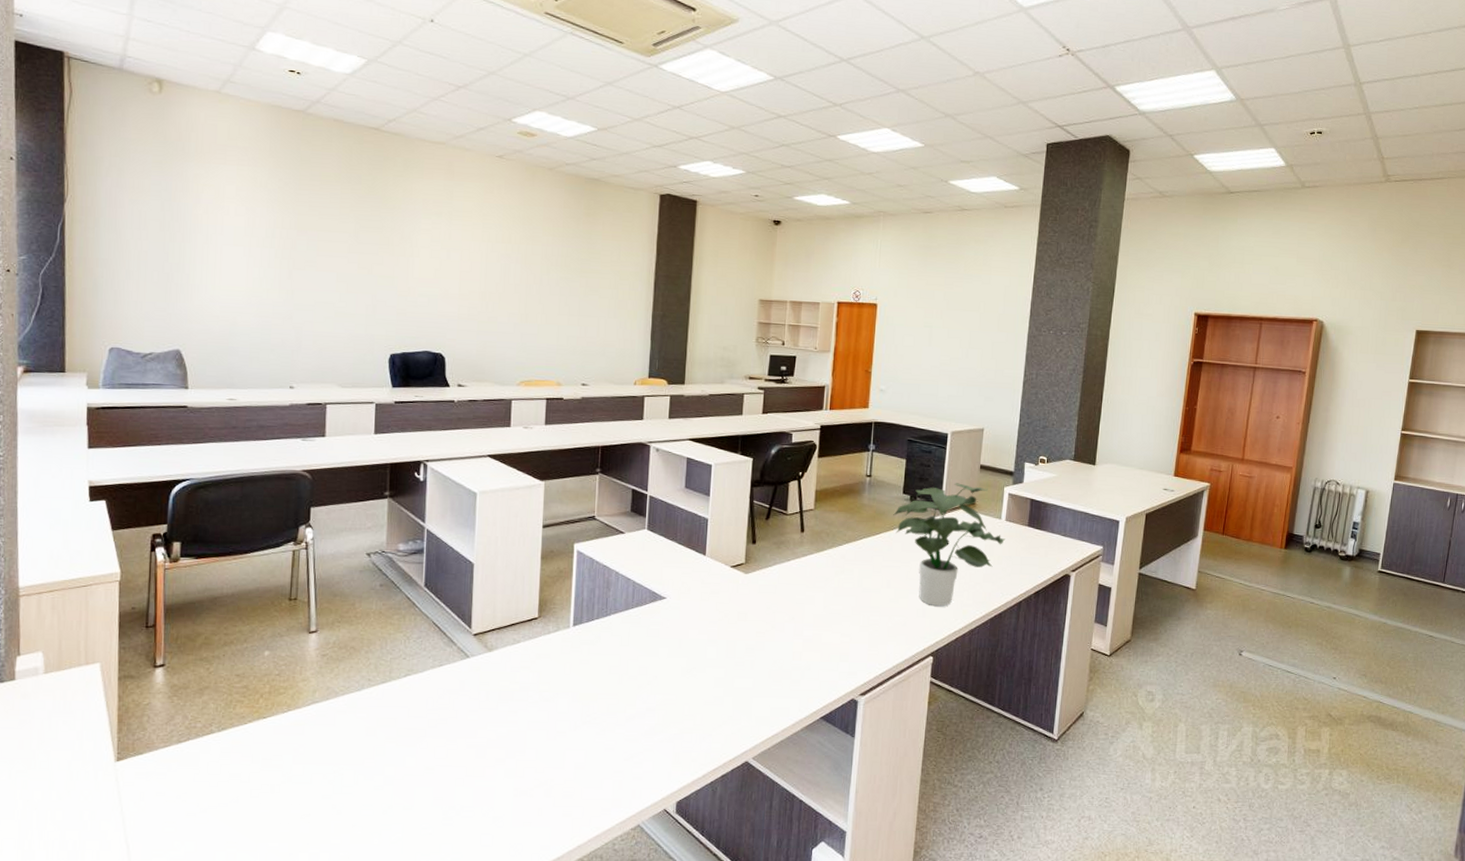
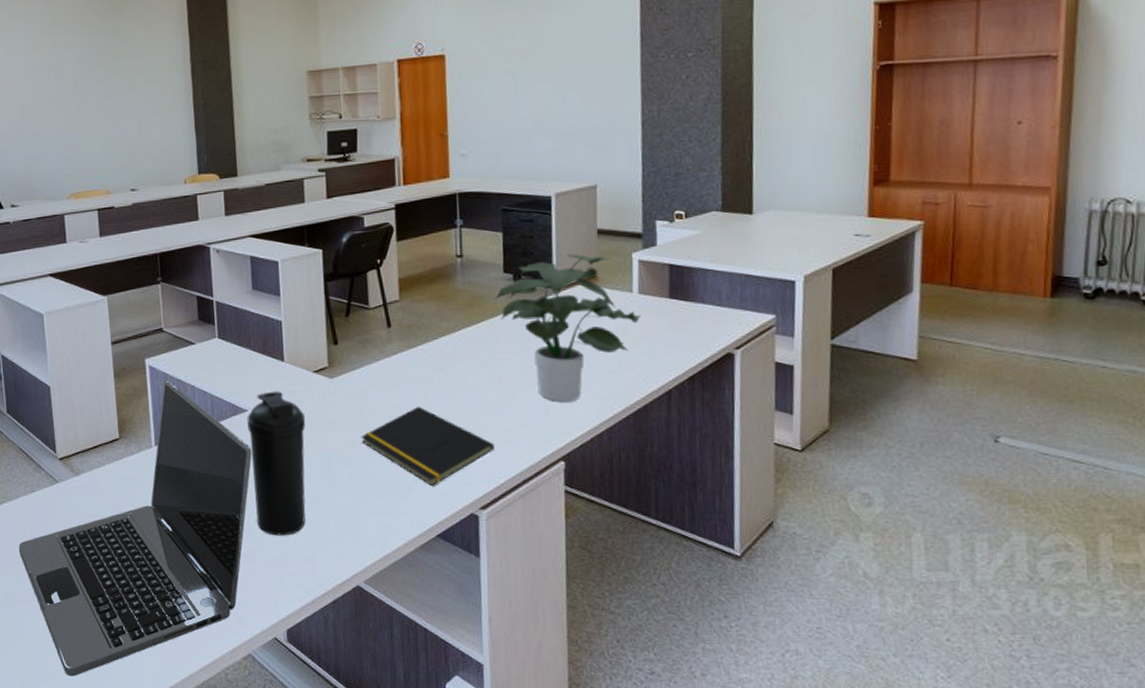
laptop: none [417,565,666,849] -> present [18,380,252,677]
water bottle: none [662,582,719,715] -> present [247,391,306,536]
notepad: none [765,603,878,674] -> present [360,406,494,487]

